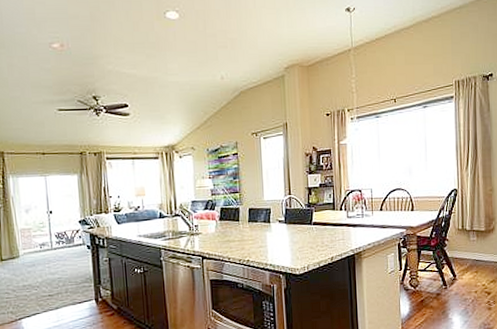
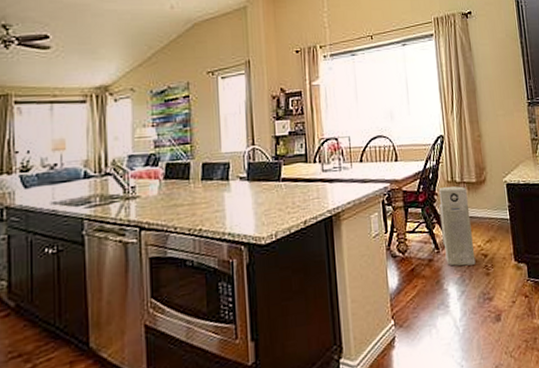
air purifier: none [449,234,479,301] -> present [438,186,476,266]

